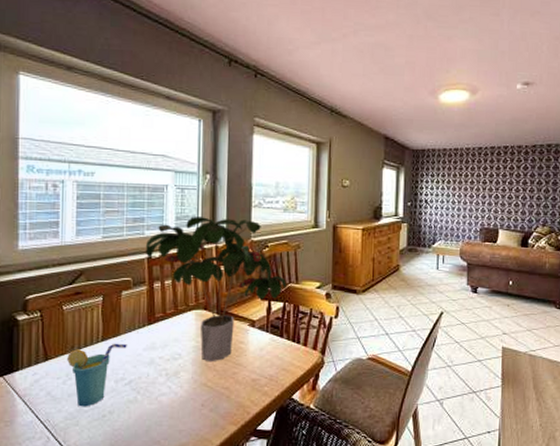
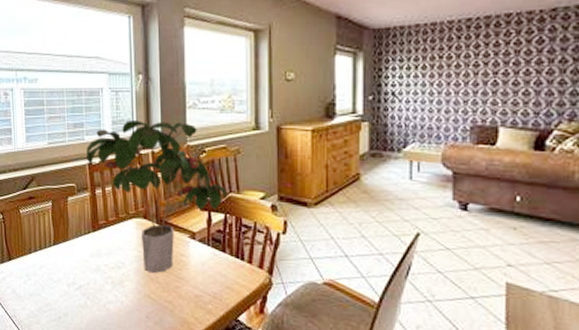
cup: present [67,343,127,407] -> none [26,247,75,307]

